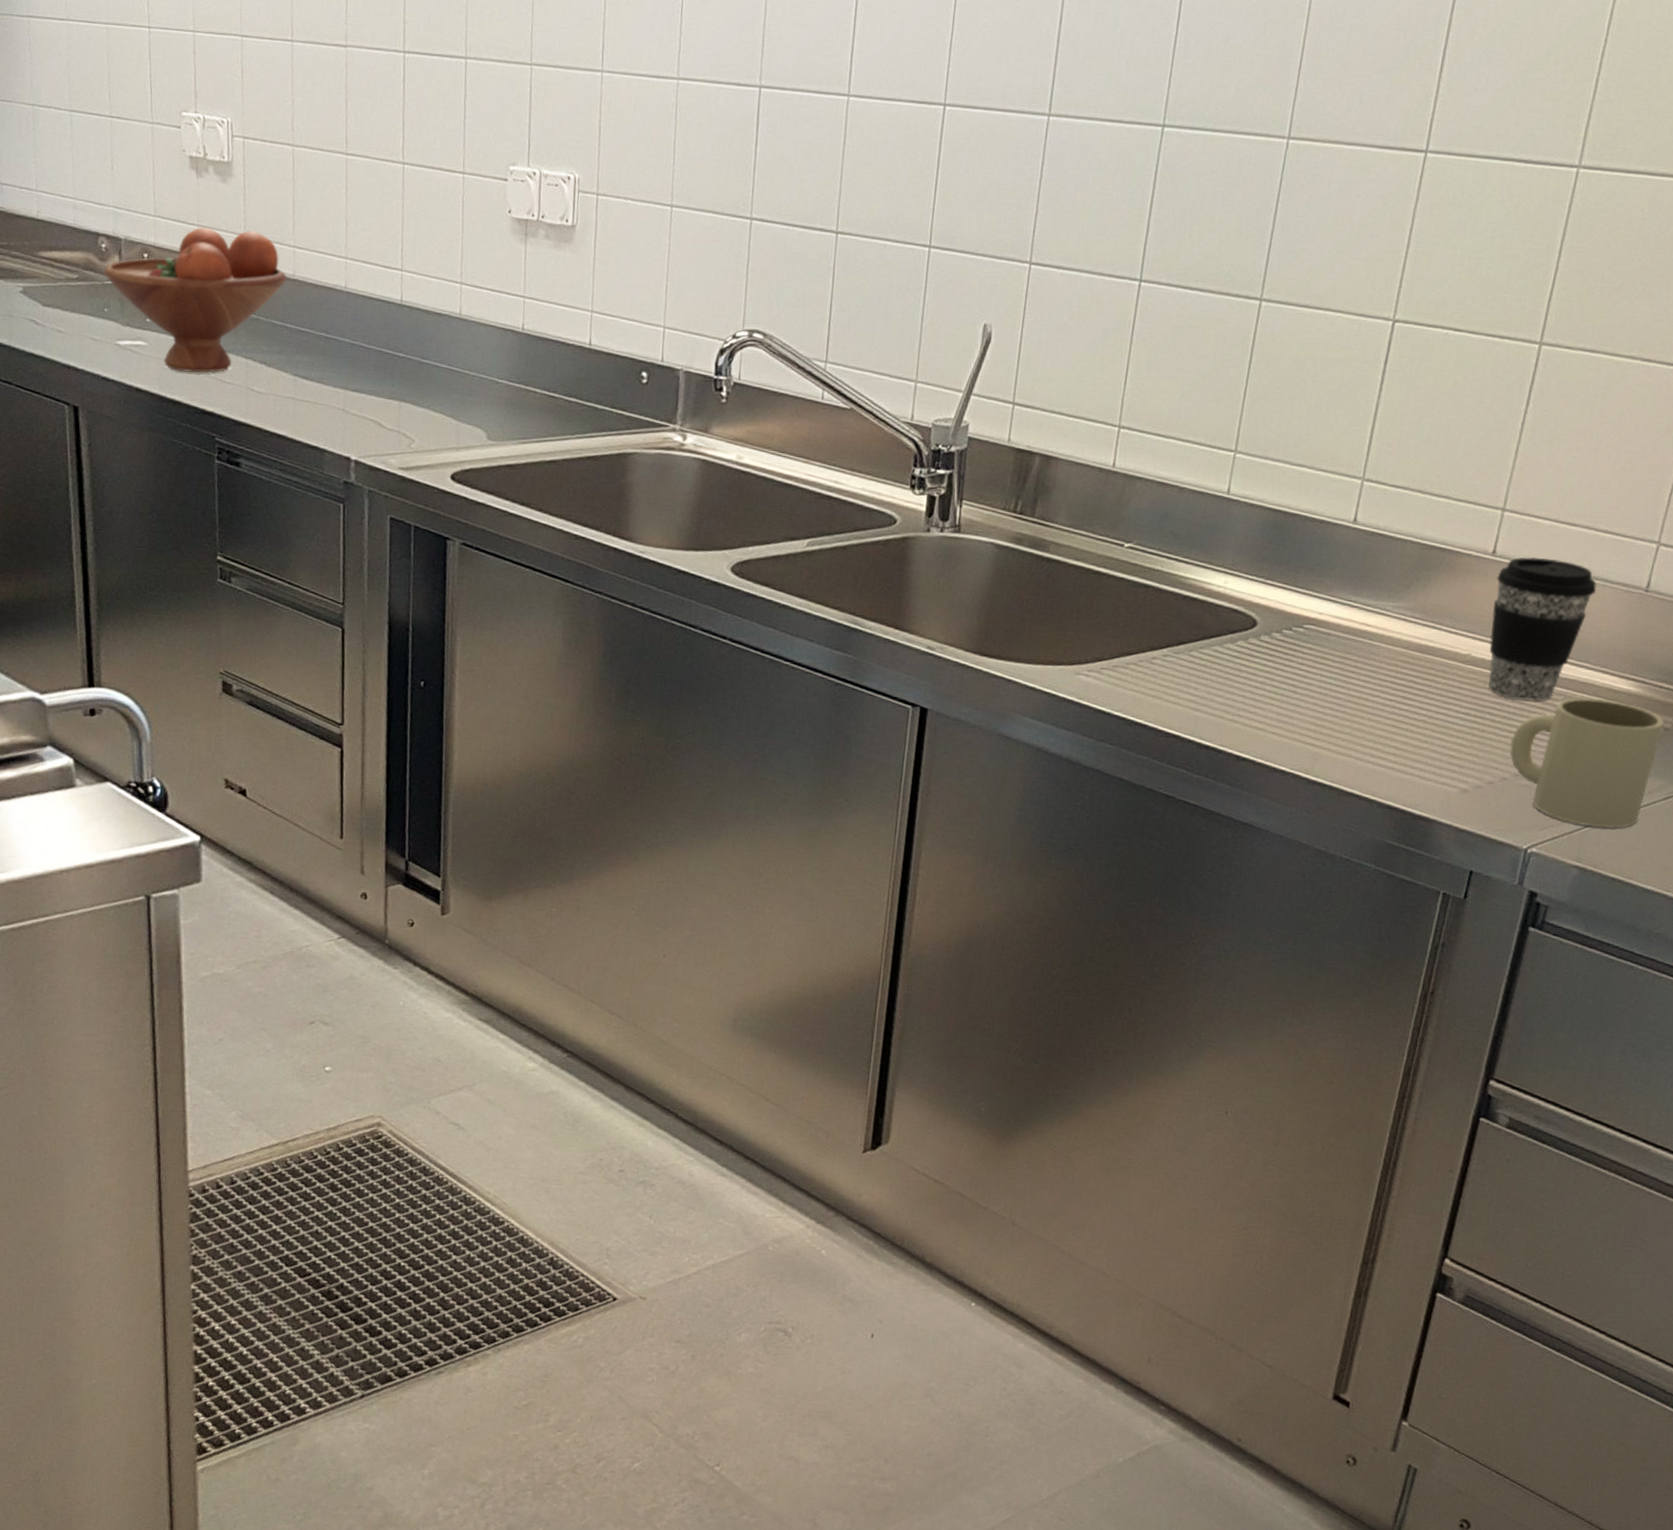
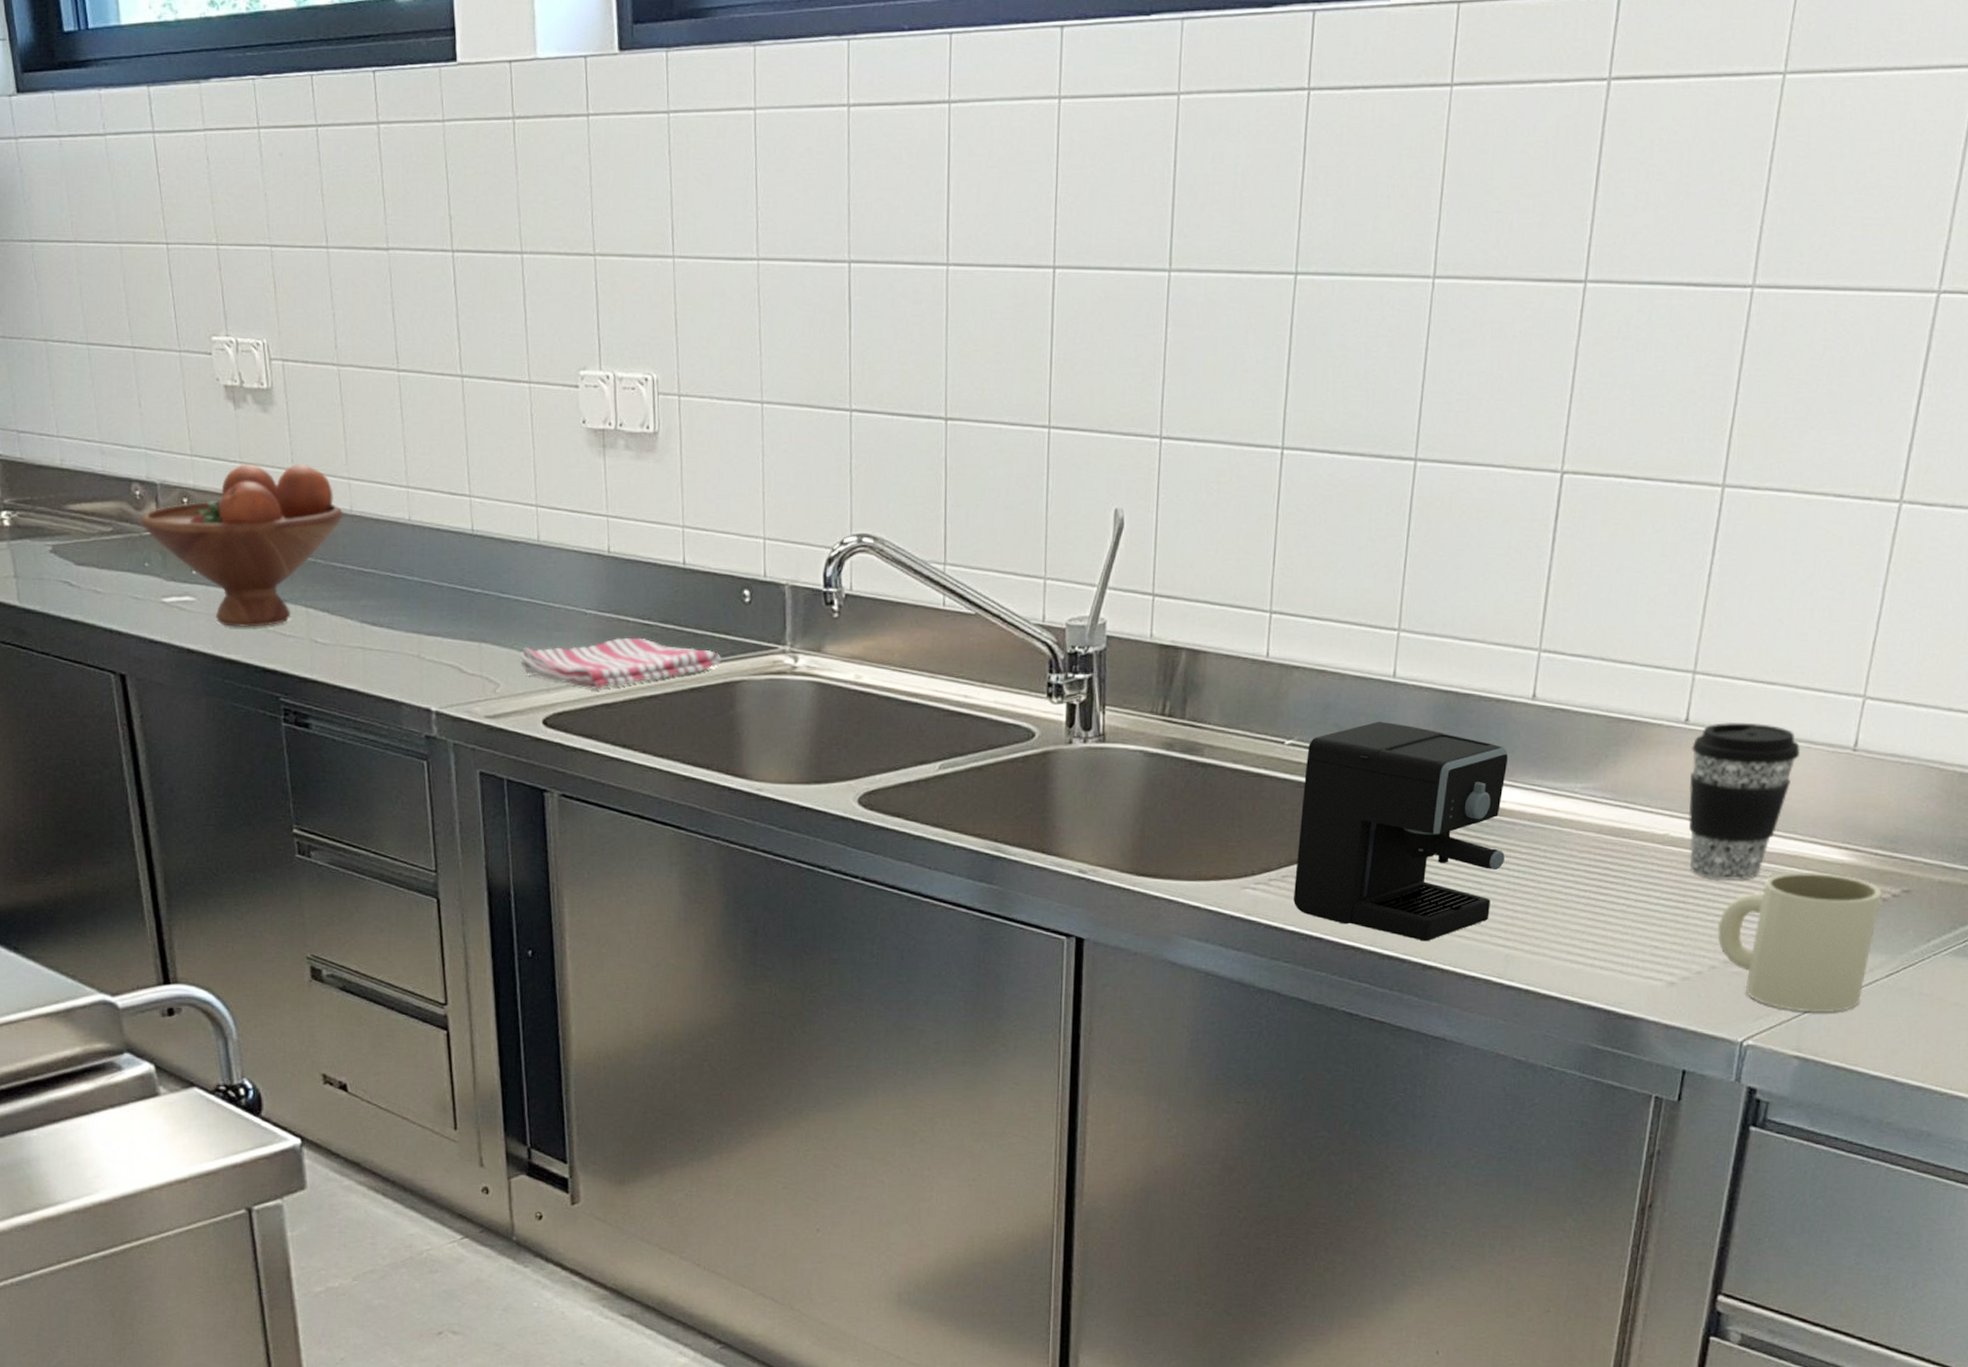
dish towel: none [434,406,617,452] -> present [519,637,722,691]
coffee maker: none [1122,532,1328,736] -> present [1293,721,1508,942]

